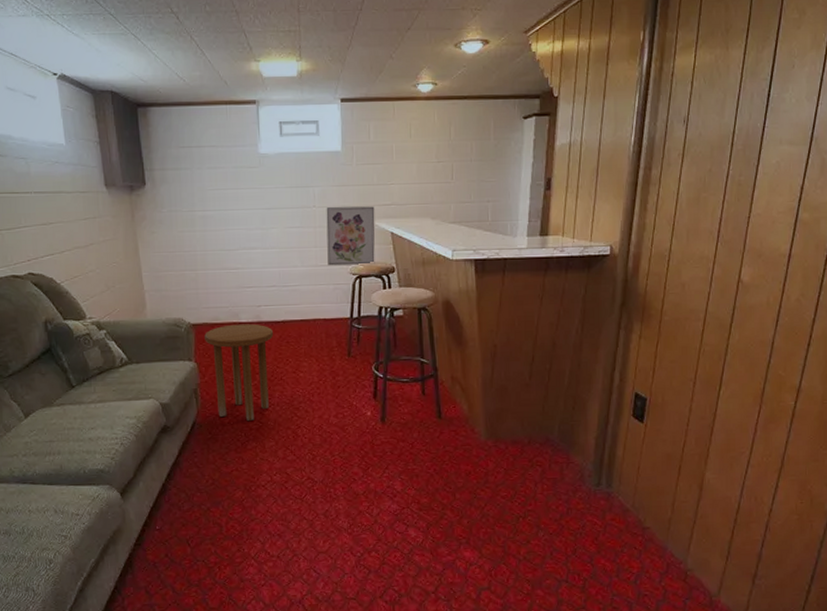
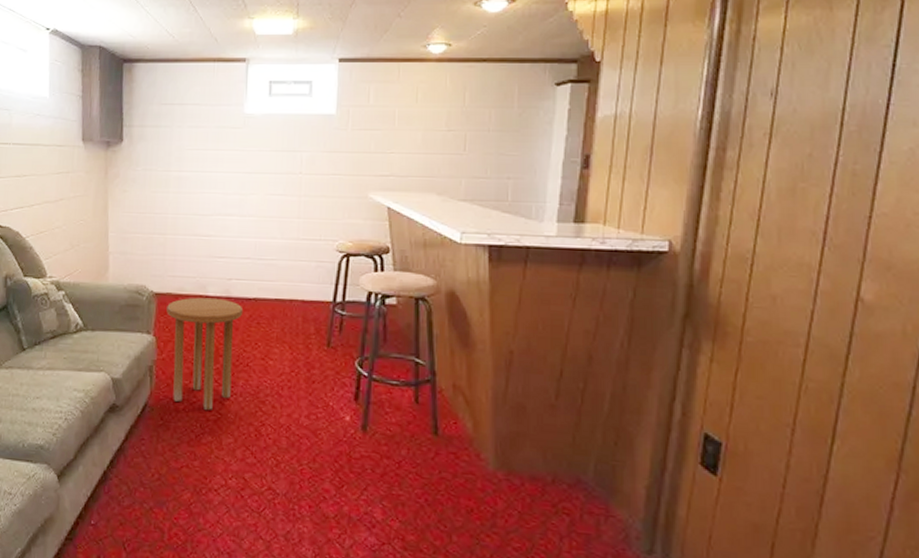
wall art: present [326,206,375,266] -> none [311,174,370,242]

